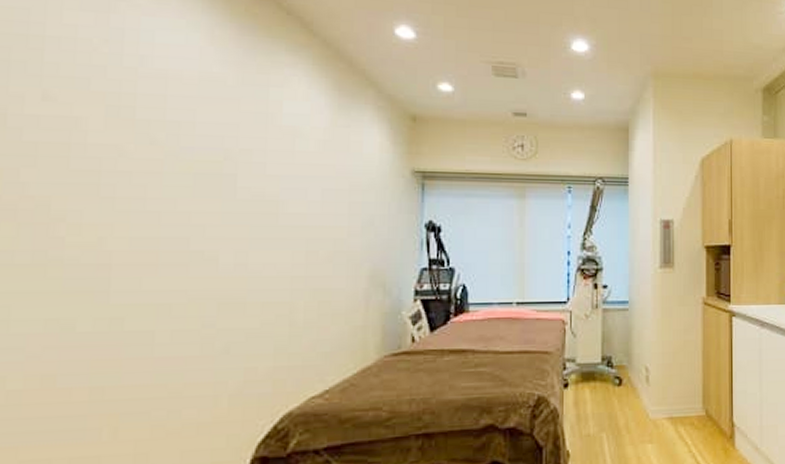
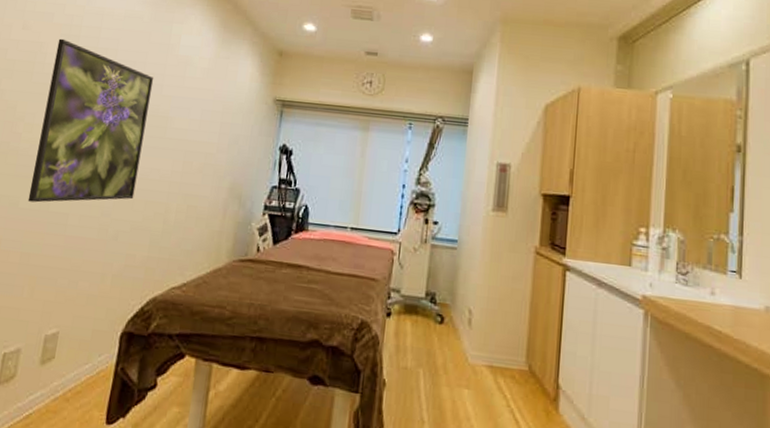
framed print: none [89,111,253,323] -> present [27,38,154,203]

